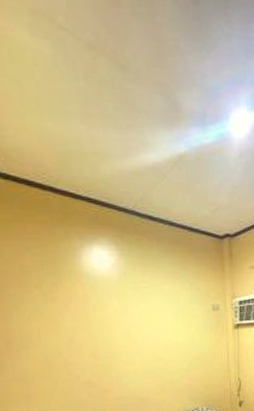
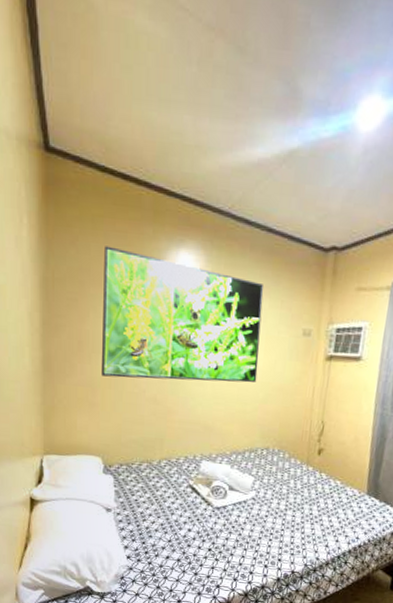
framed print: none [18,248,180,369] -> present [102,246,264,383]

